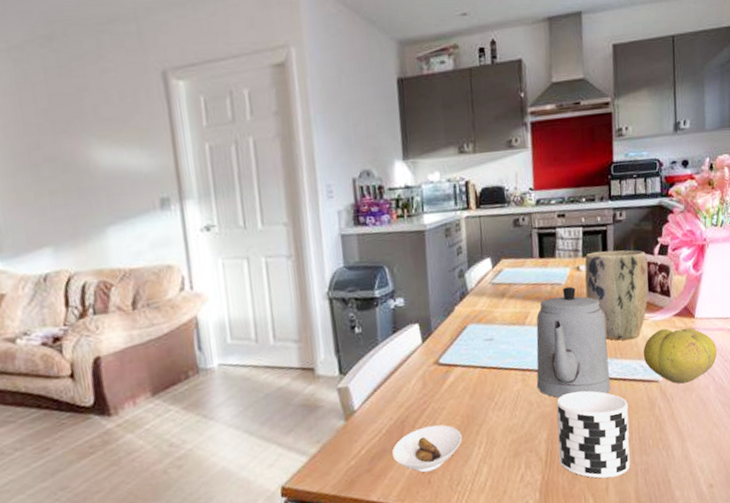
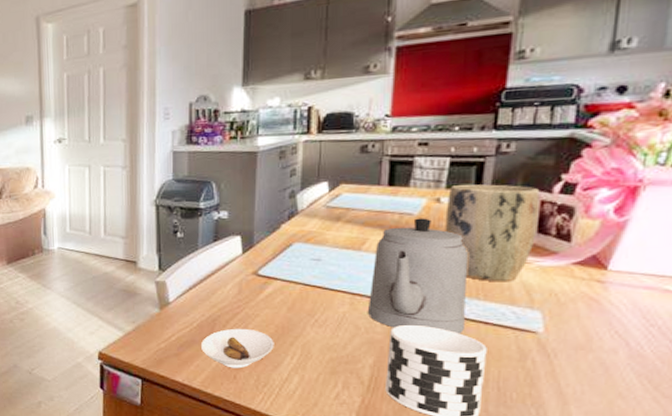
fruit: present [643,328,717,384] -> none [517,276,639,341]

